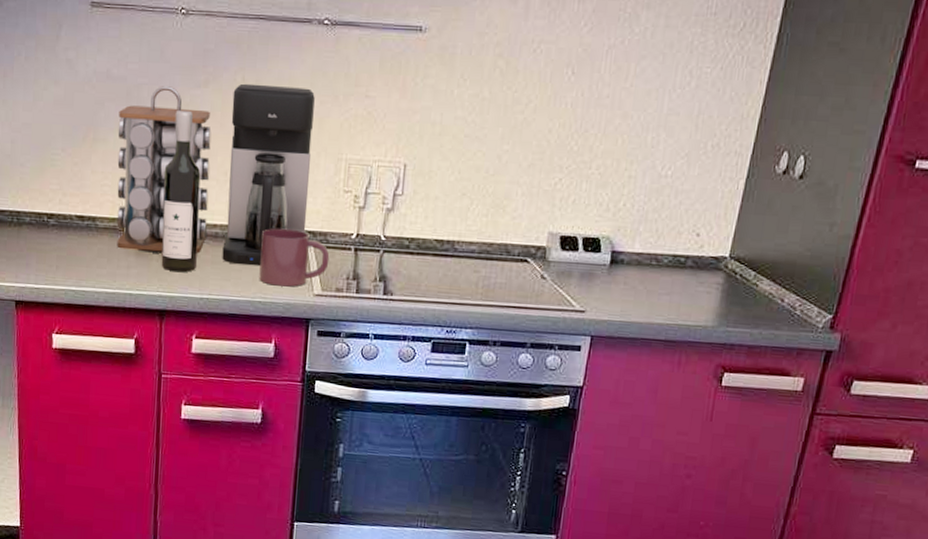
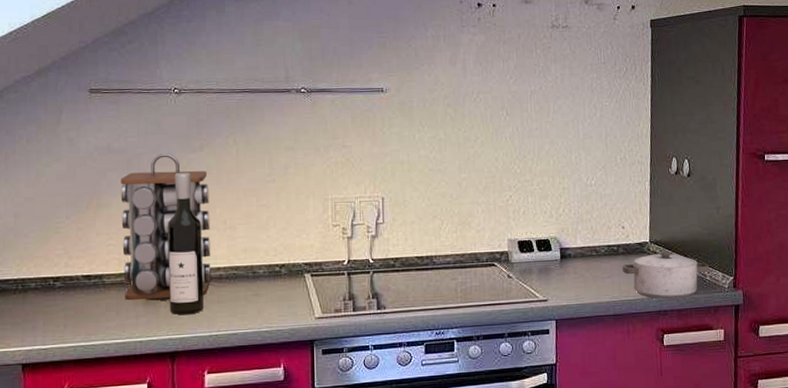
coffee maker: present [222,83,315,266] -> none [226,144,303,301]
mug: present [259,228,330,287] -> none [263,263,326,315]
cooking pot: none [686,270,803,334] -> present [622,251,710,300]

